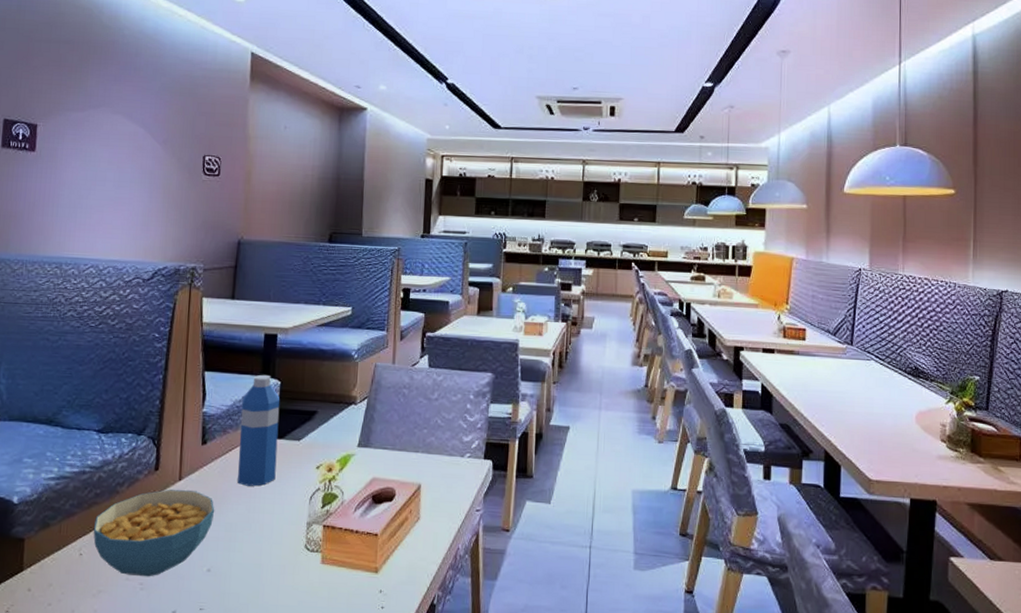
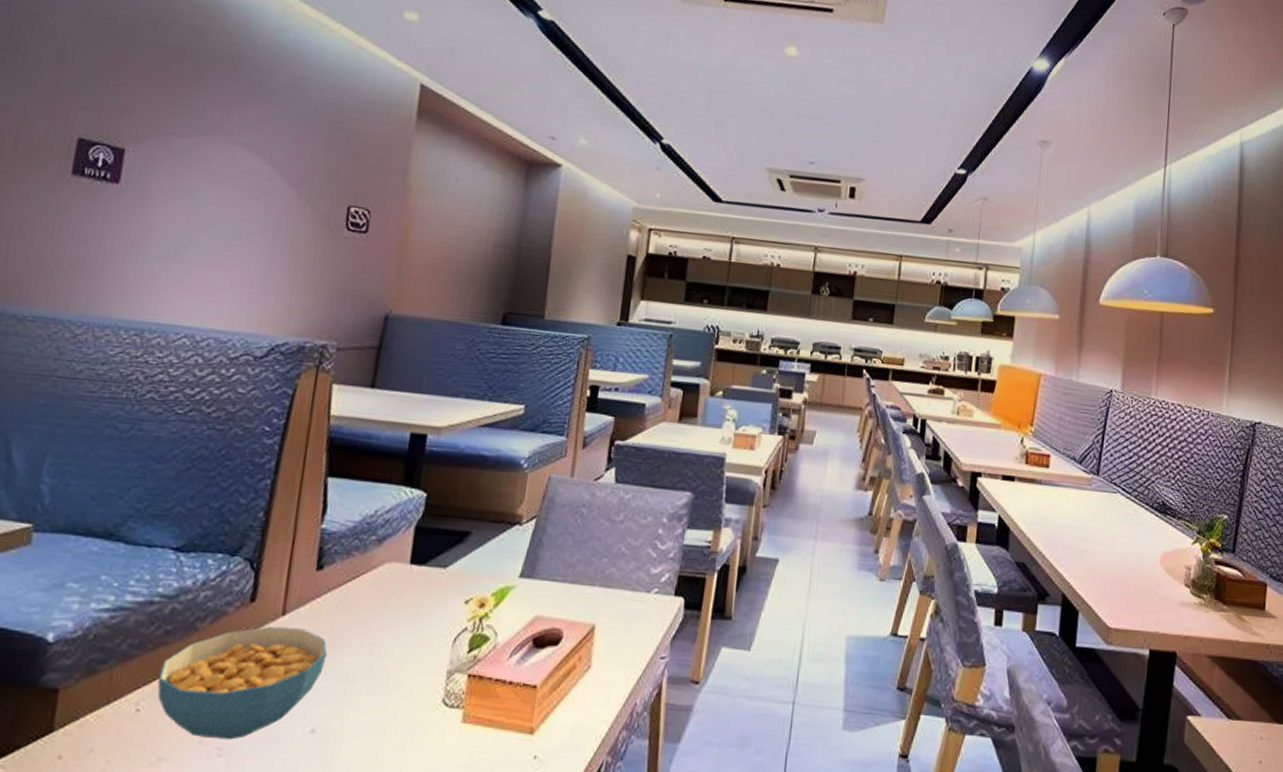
water bottle: present [238,374,280,486] -> none [360,483,425,625]

